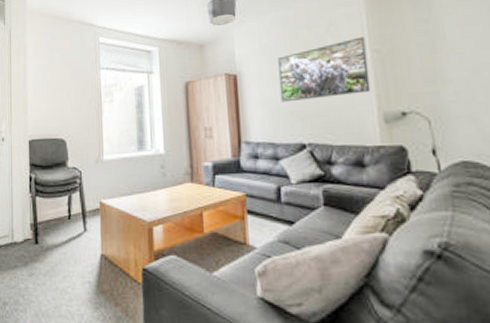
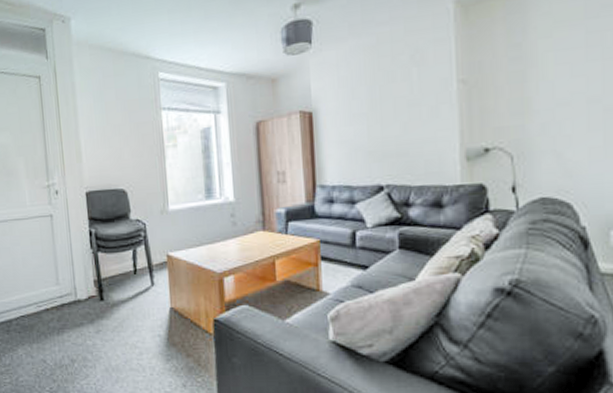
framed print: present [277,36,371,103] -> none [356,65,455,142]

